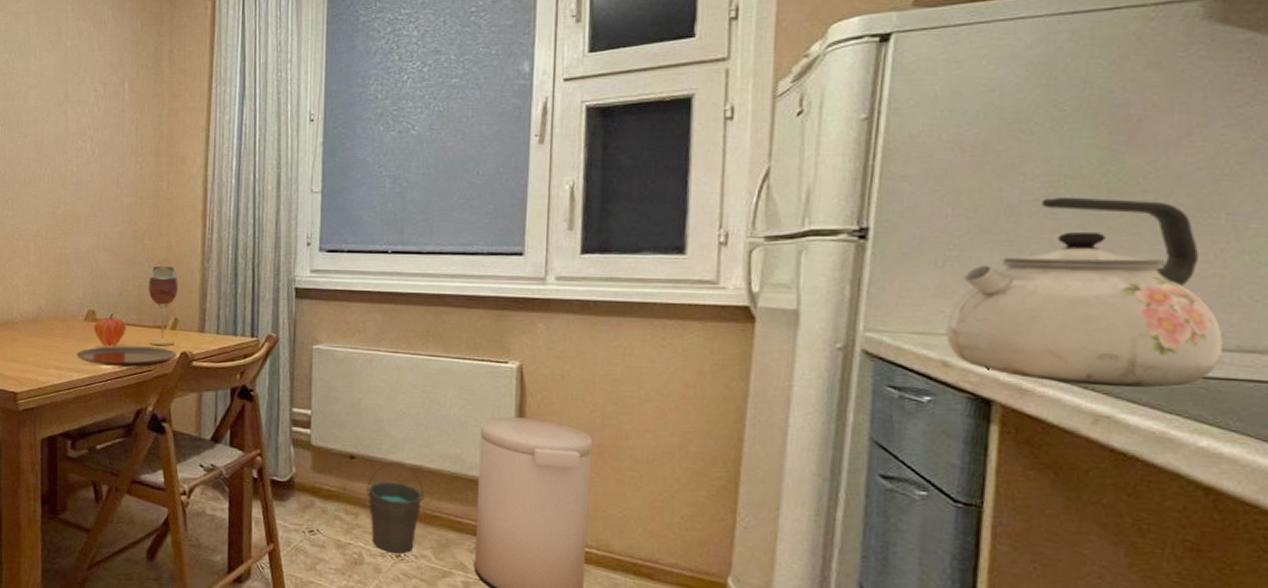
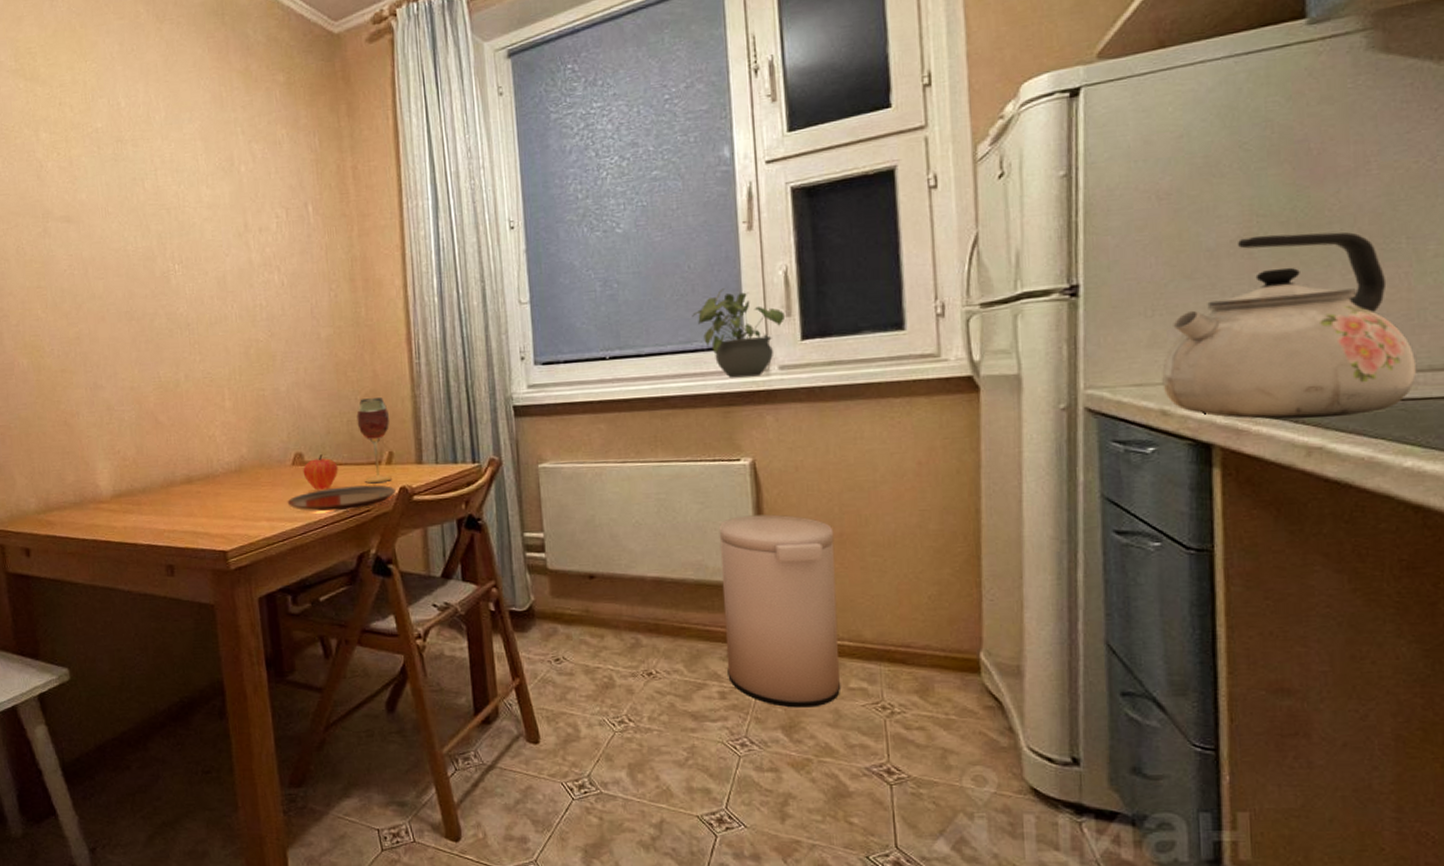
bucket: present [366,462,425,554] -> none [610,577,670,671]
potted plant: none [476,197,566,284] -> present [692,288,785,378]

